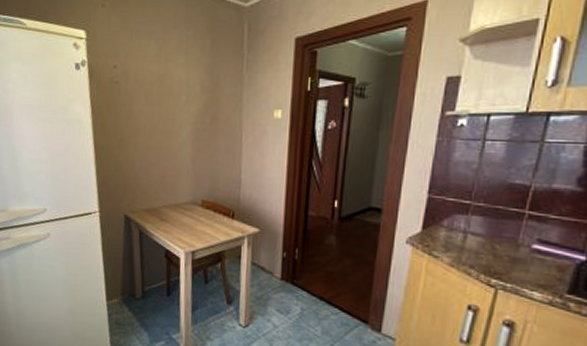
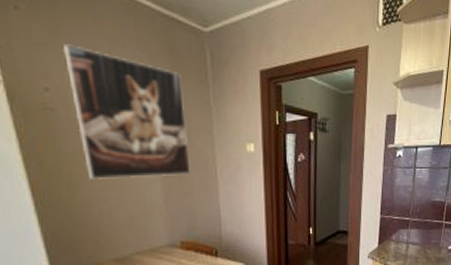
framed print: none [130,30,220,141] -> present [63,44,191,181]

